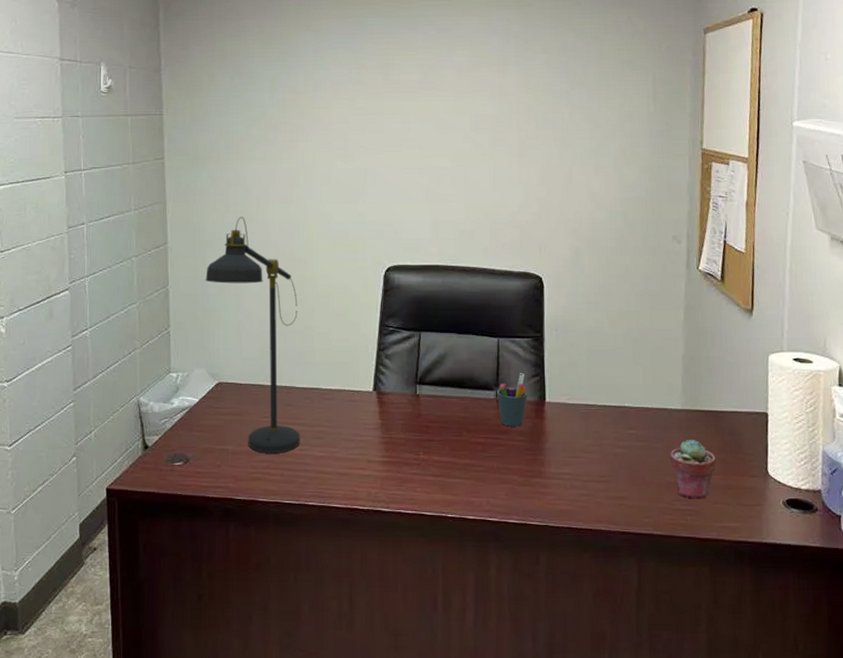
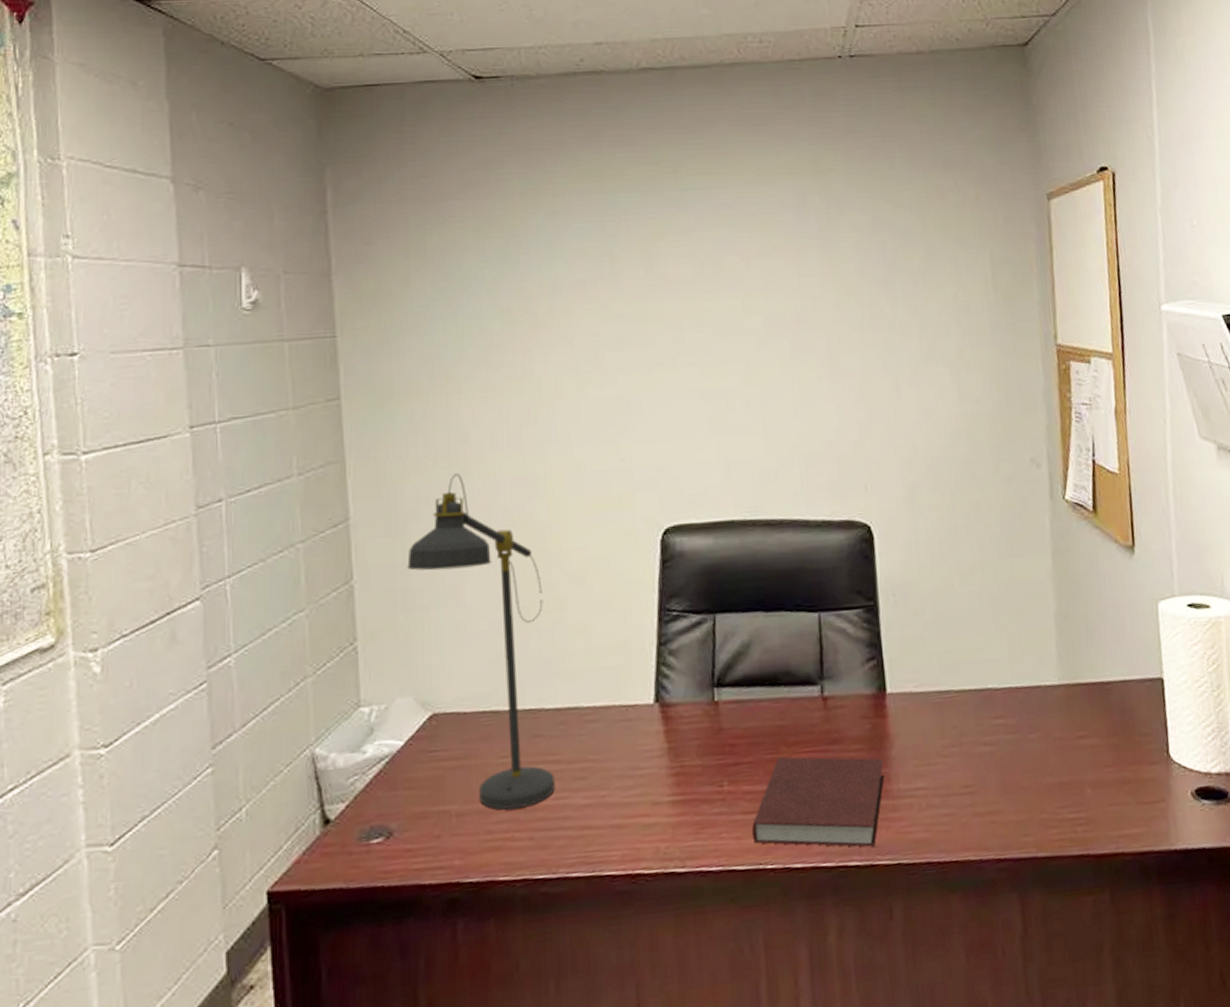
notebook: none [438,439,540,511] -> present [751,756,884,847]
pen holder: present [497,373,528,427] -> none [822,657,863,733]
potted succulent: present [670,439,716,499] -> none [1049,722,1107,803]

